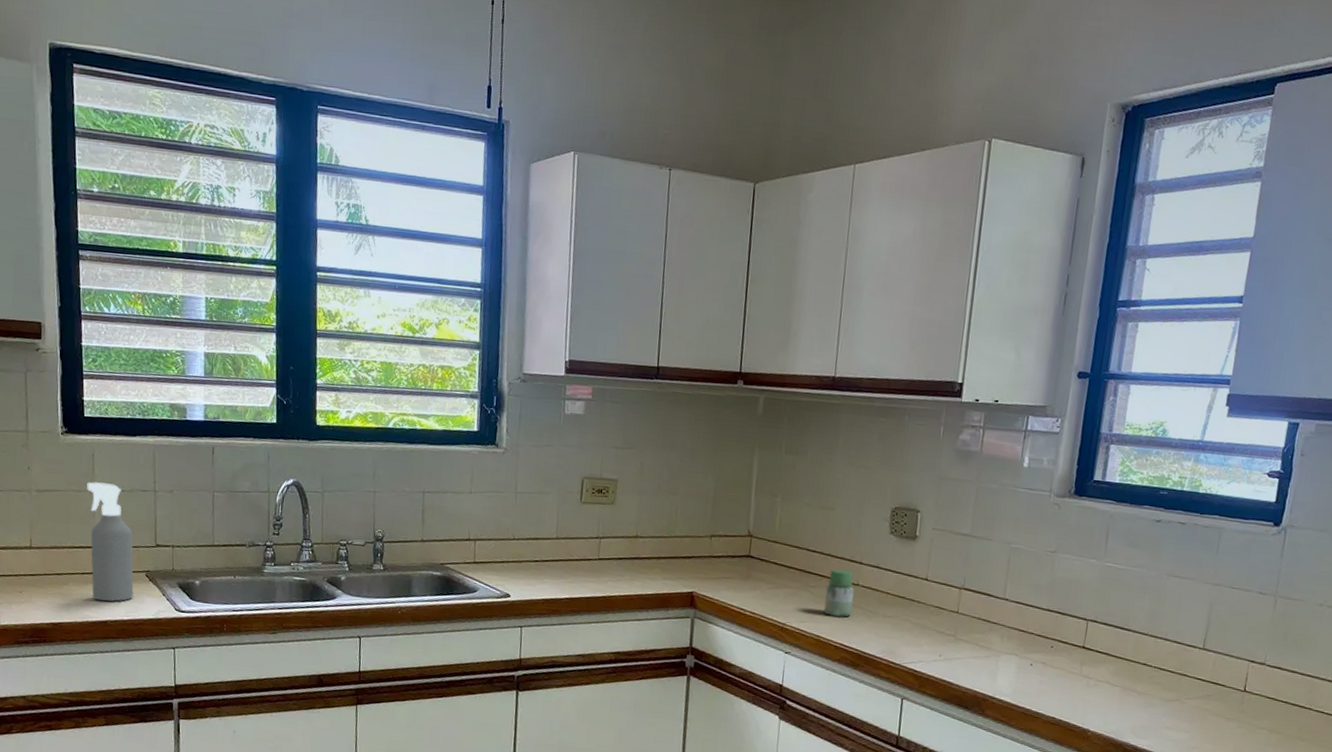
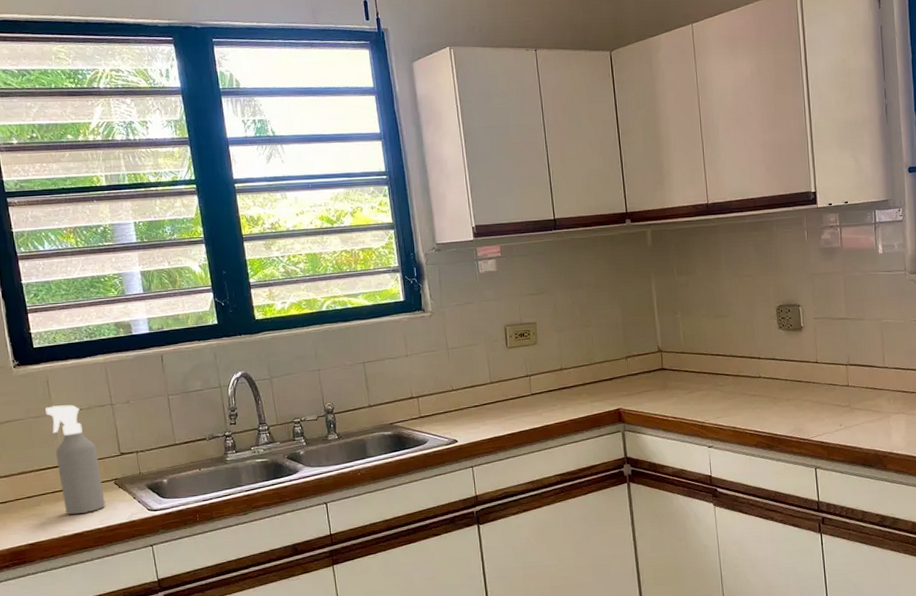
jar: present [824,569,854,618] -> none [734,366,760,408]

